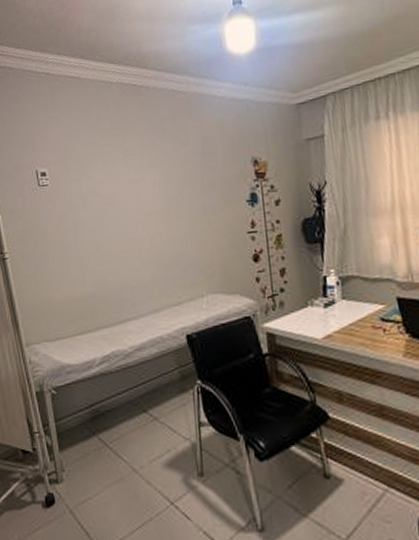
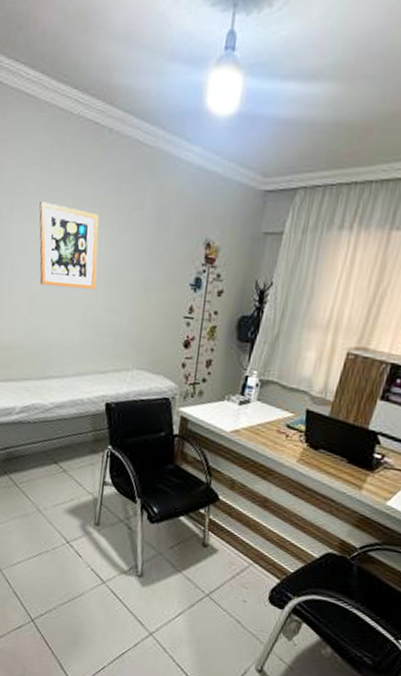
wall art: none [94,158,157,232] -> present [39,202,99,290]

